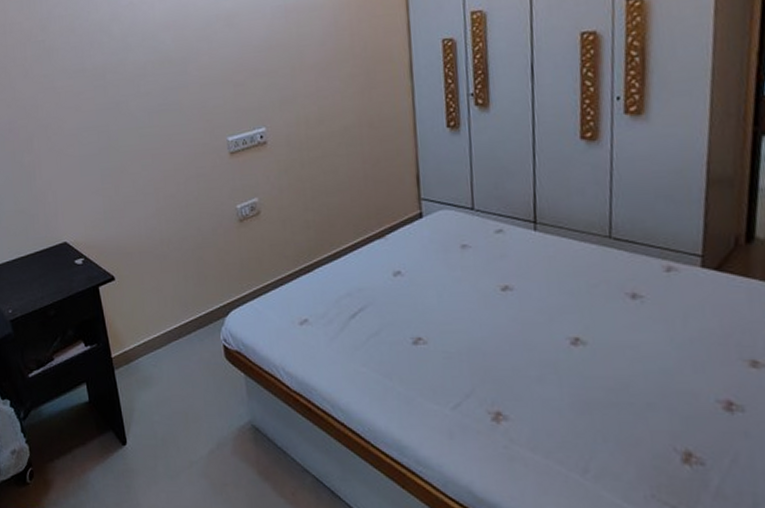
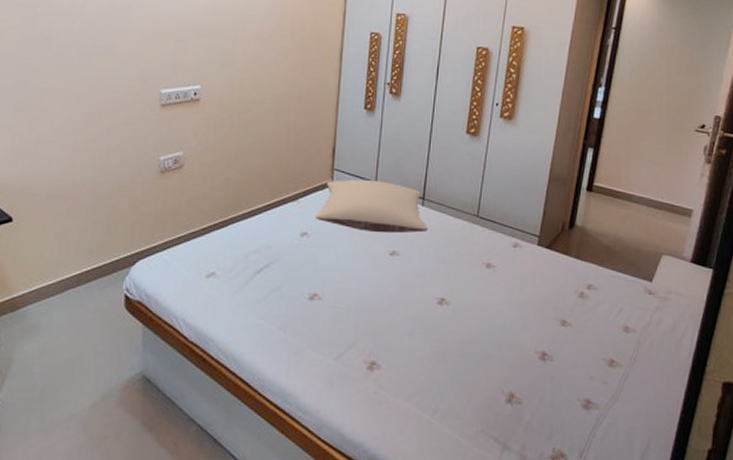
pillow: none [406,206,546,266] -> present [314,179,428,234]

